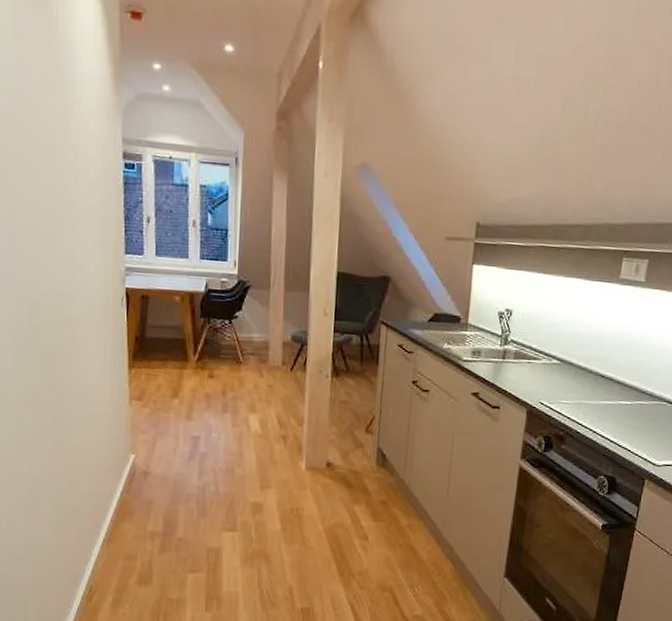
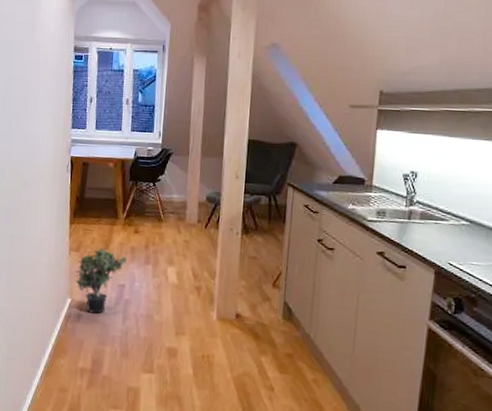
potted plant: none [138,395,202,470] -> present [74,248,128,314]

